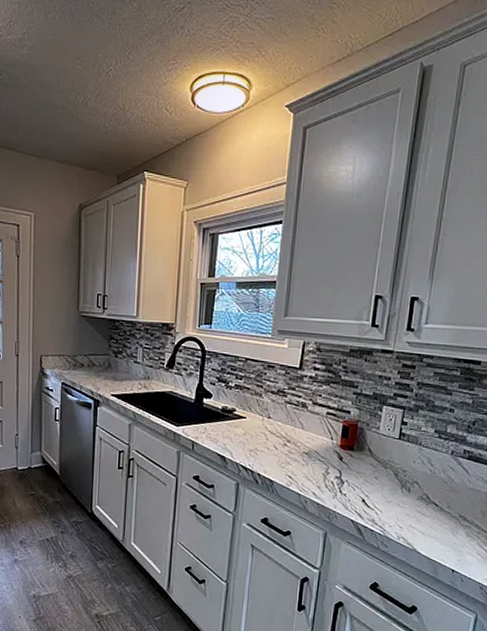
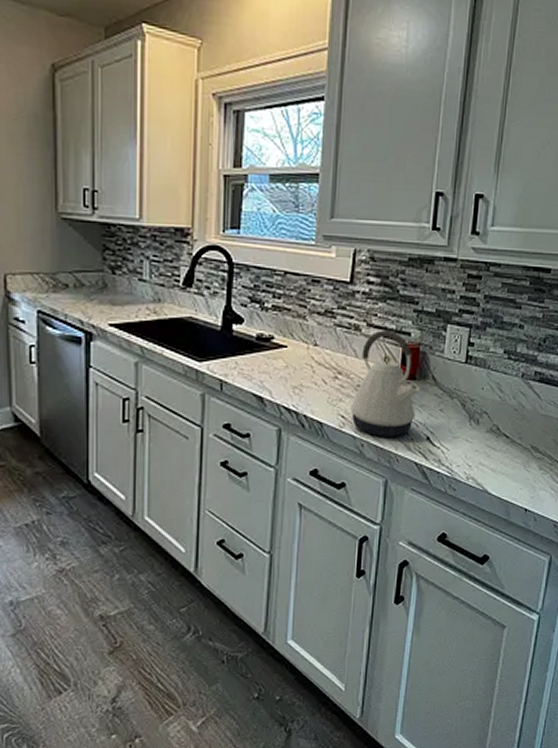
kettle: none [297,408,358,497] -> present [351,330,420,437]

